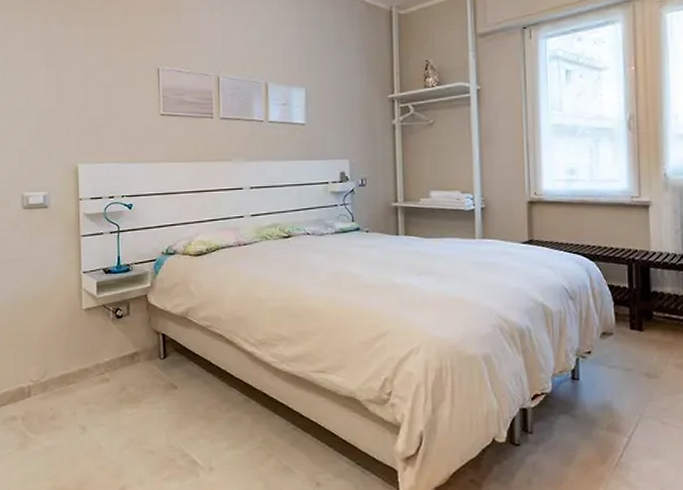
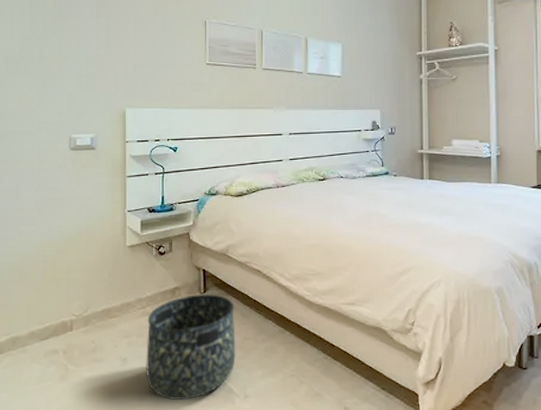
basket: none [106,359,199,472] -> present [146,293,236,401]

